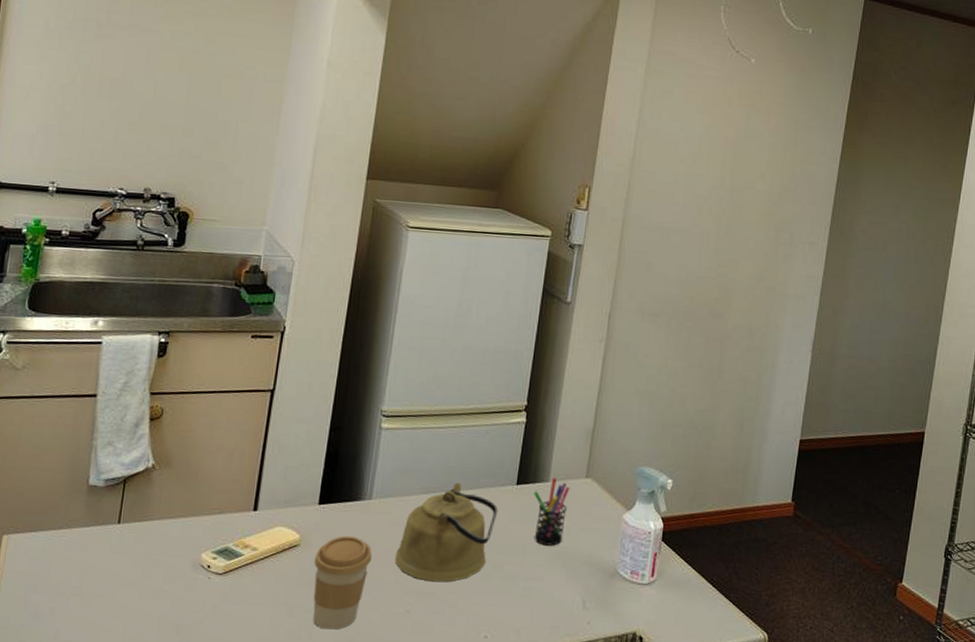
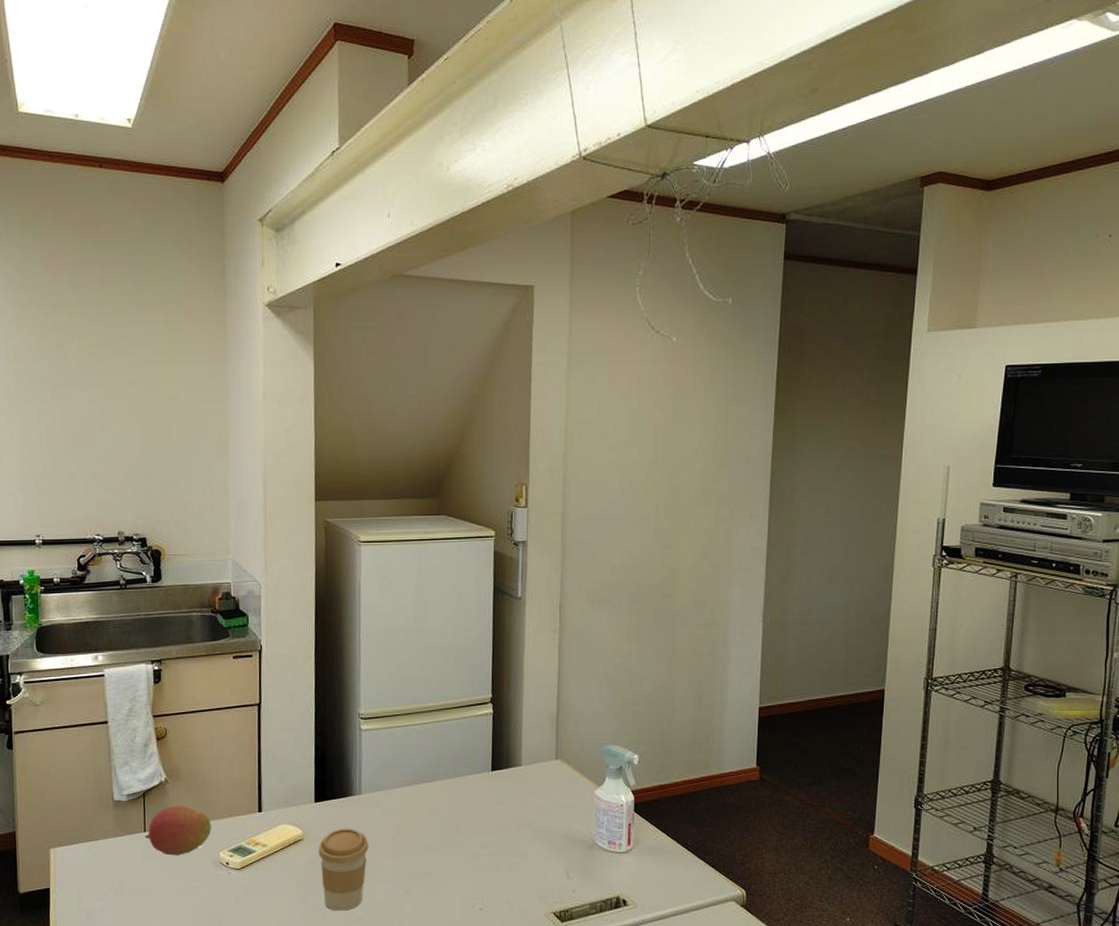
fruit: none [118,496,198,554] -> present [145,806,212,856]
kettle: present [395,483,498,582] -> none [389,774,478,864]
pen holder: present [533,477,570,546] -> none [508,762,542,824]

